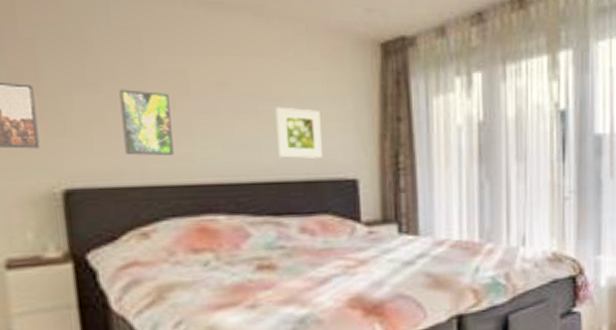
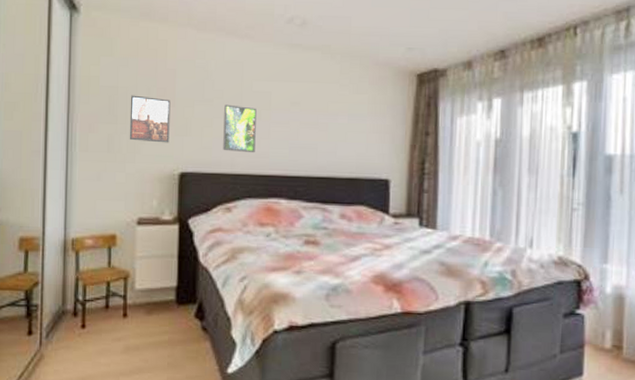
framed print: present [275,106,322,158] -> none [329,120,364,161]

